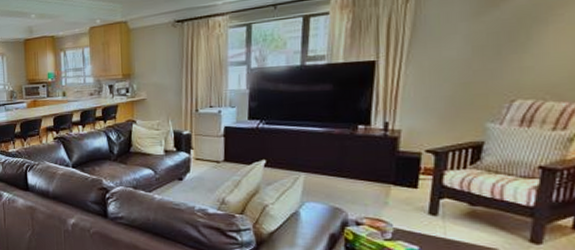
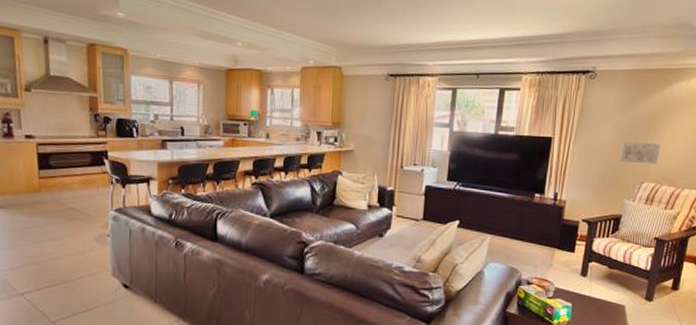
wall art: none [476,50,538,79] -> present [620,141,660,164]

